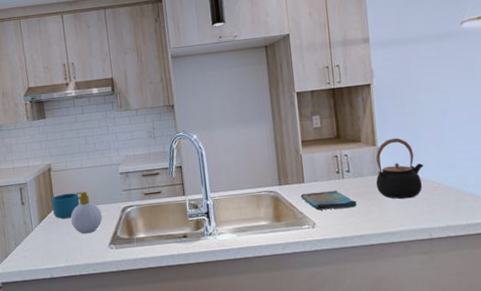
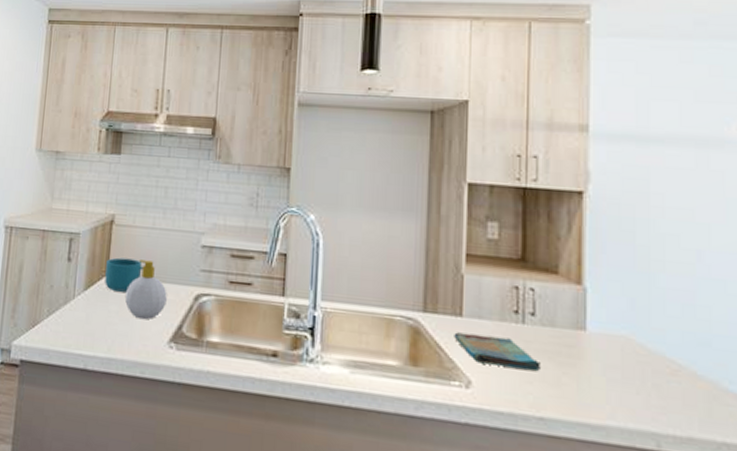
teapot: present [375,137,424,199] -> none [575,278,658,379]

